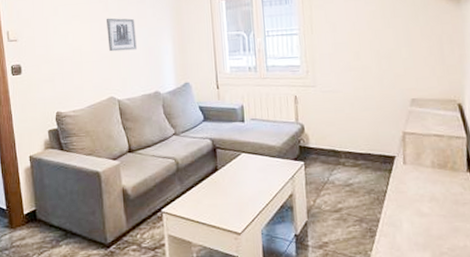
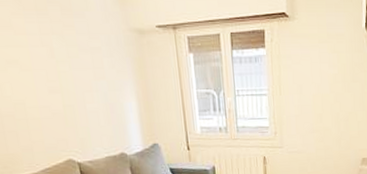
wall art: present [105,18,137,52] -> none [52,66,95,108]

